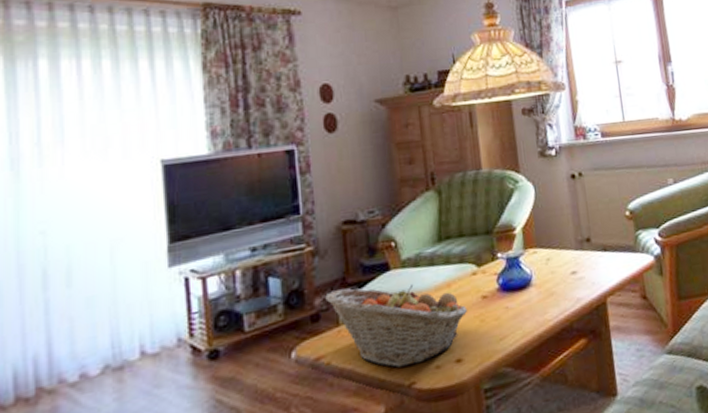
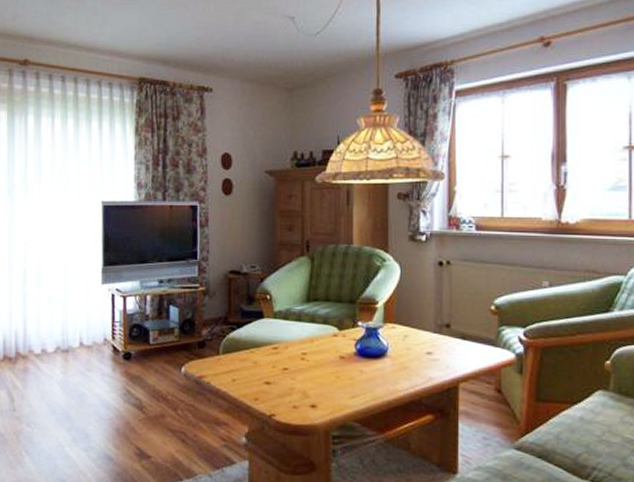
fruit basket: present [325,283,467,368] -> none [211,326,325,401]

